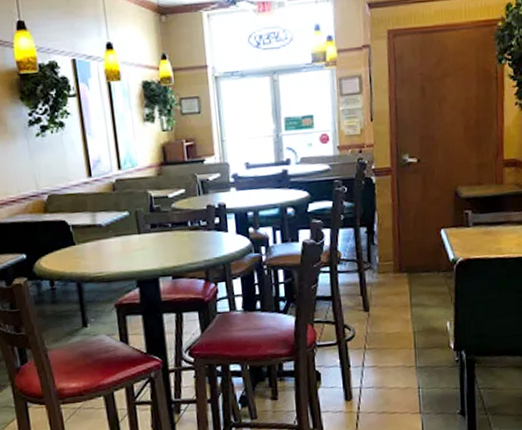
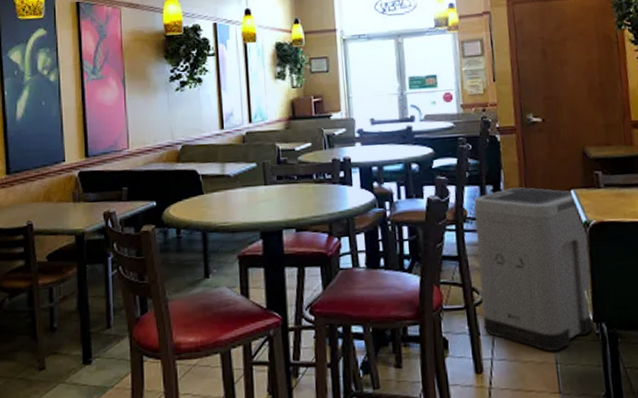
trash can: none [348,228,455,378] -> present [474,187,595,351]

